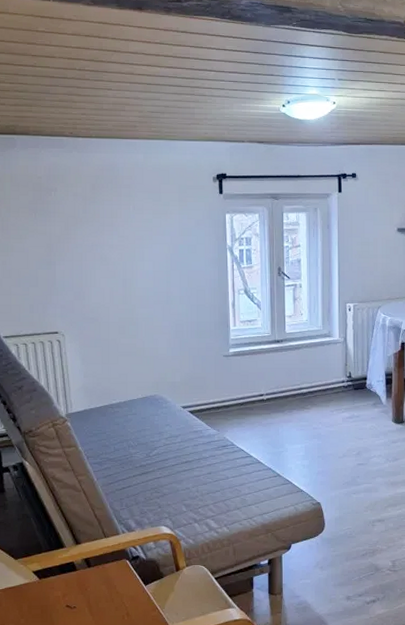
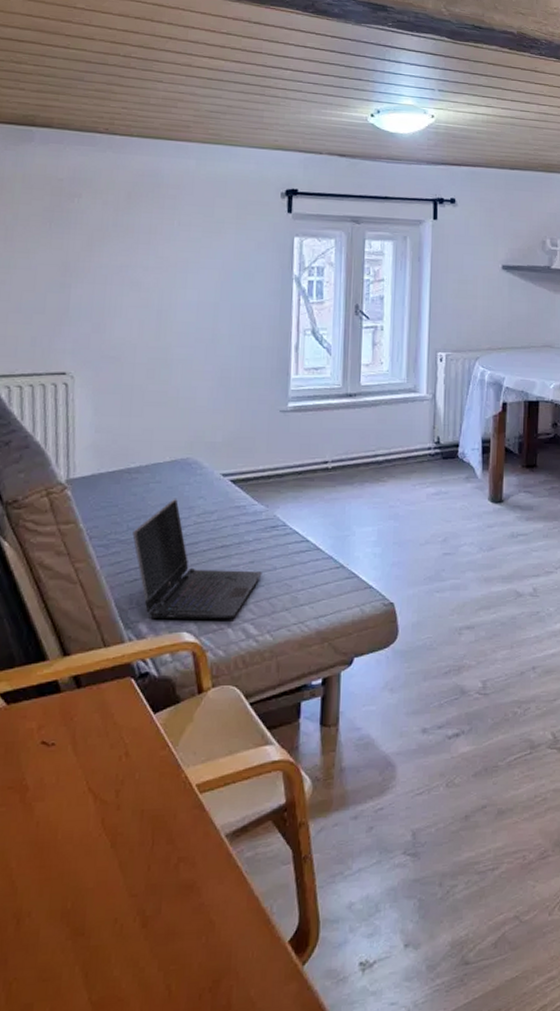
laptop computer: none [118,426,218,517] -> present [132,498,262,619]

